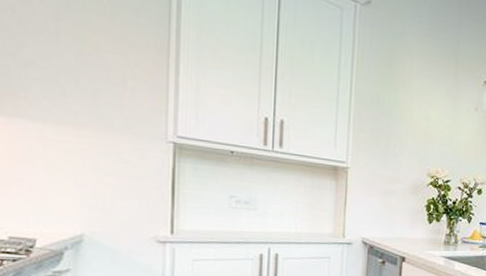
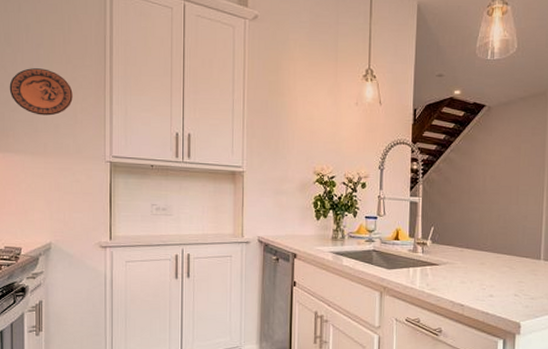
decorative plate: none [19,14,121,78] -> present [9,68,73,116]

